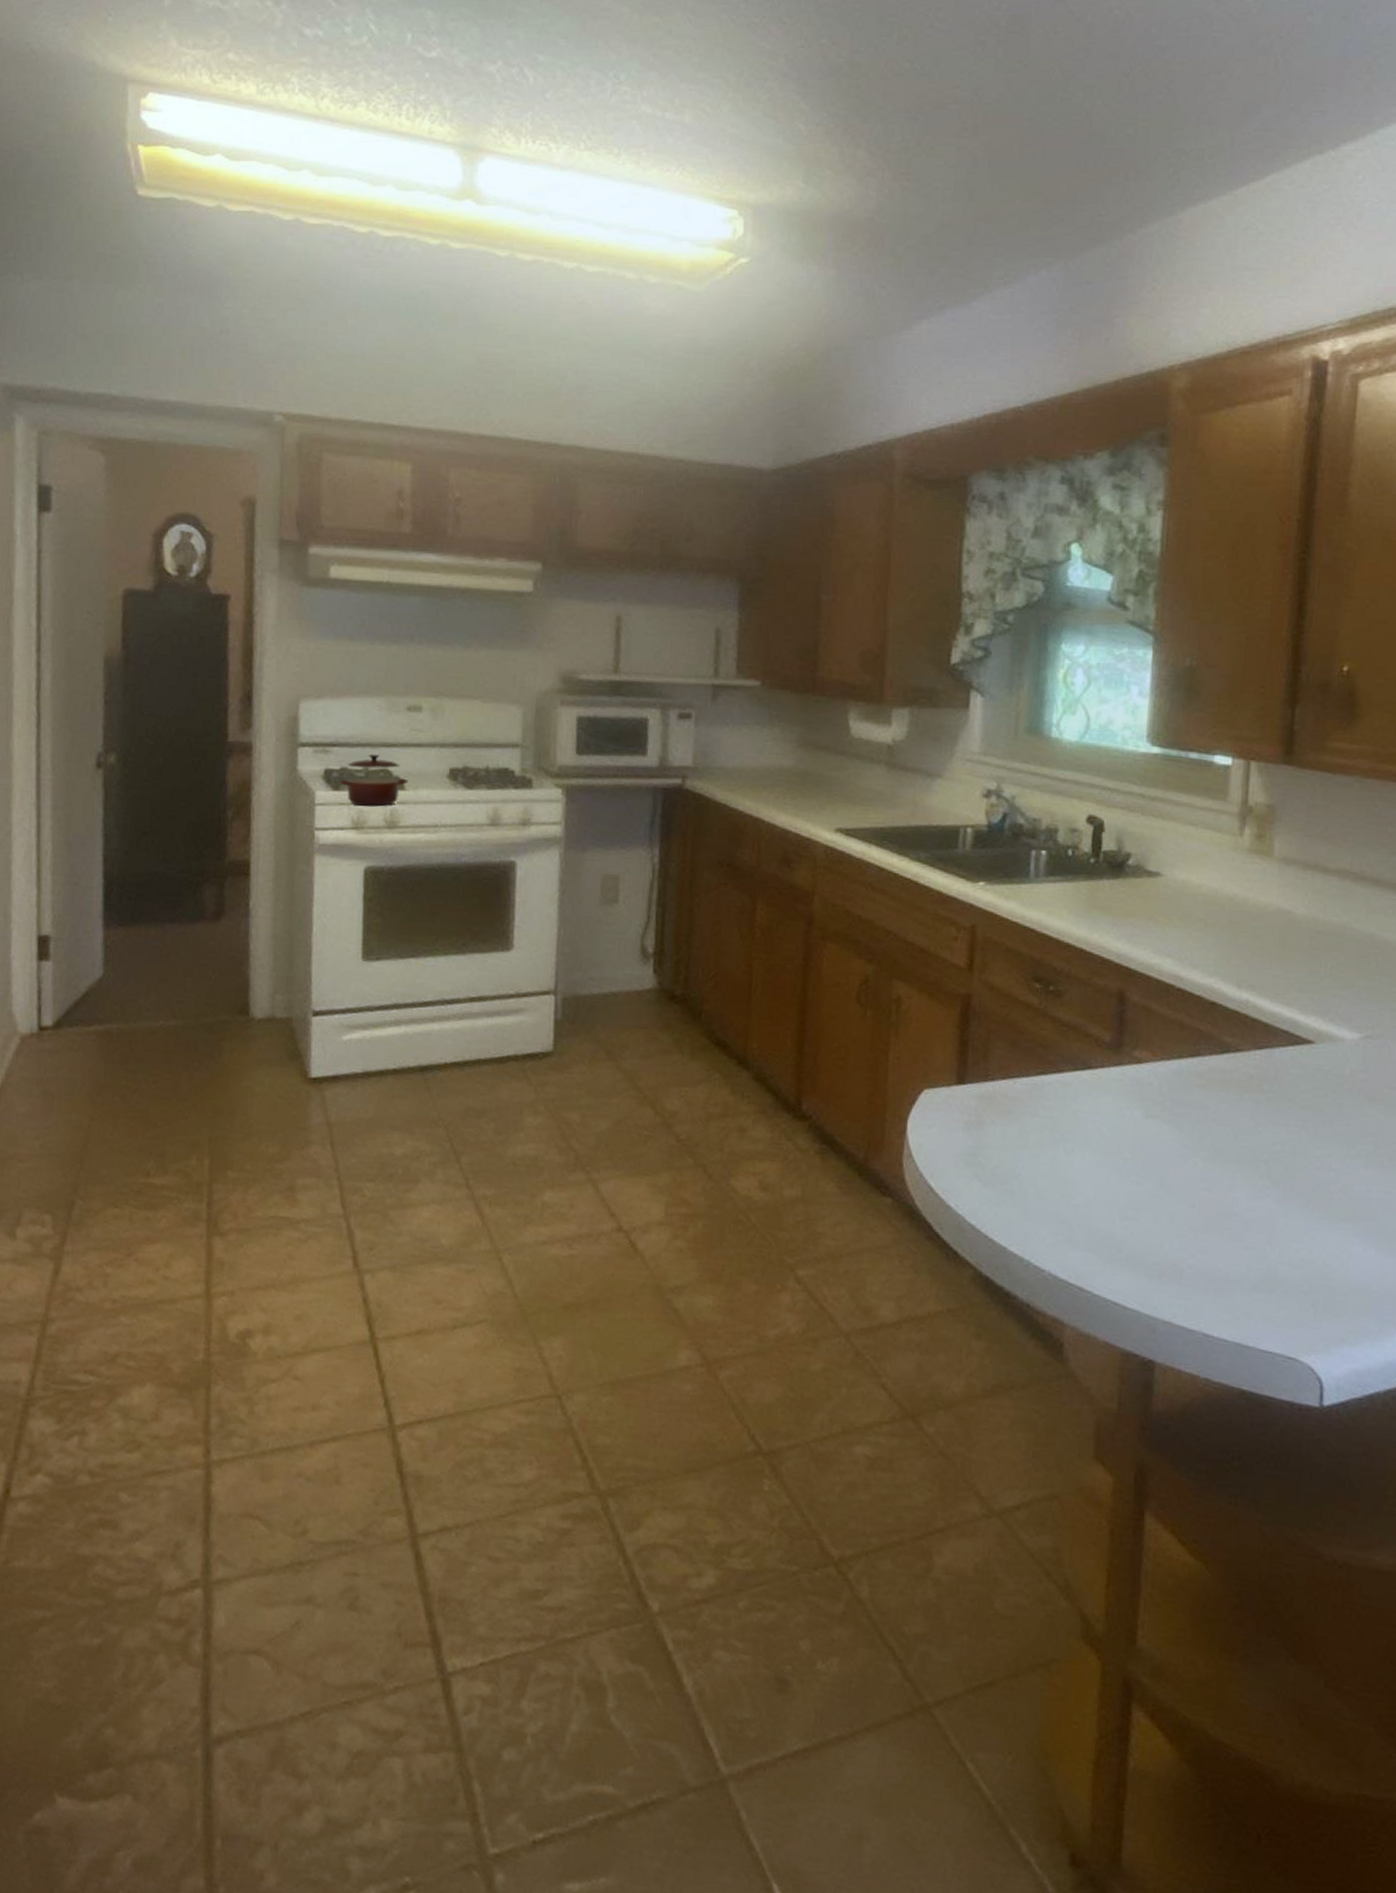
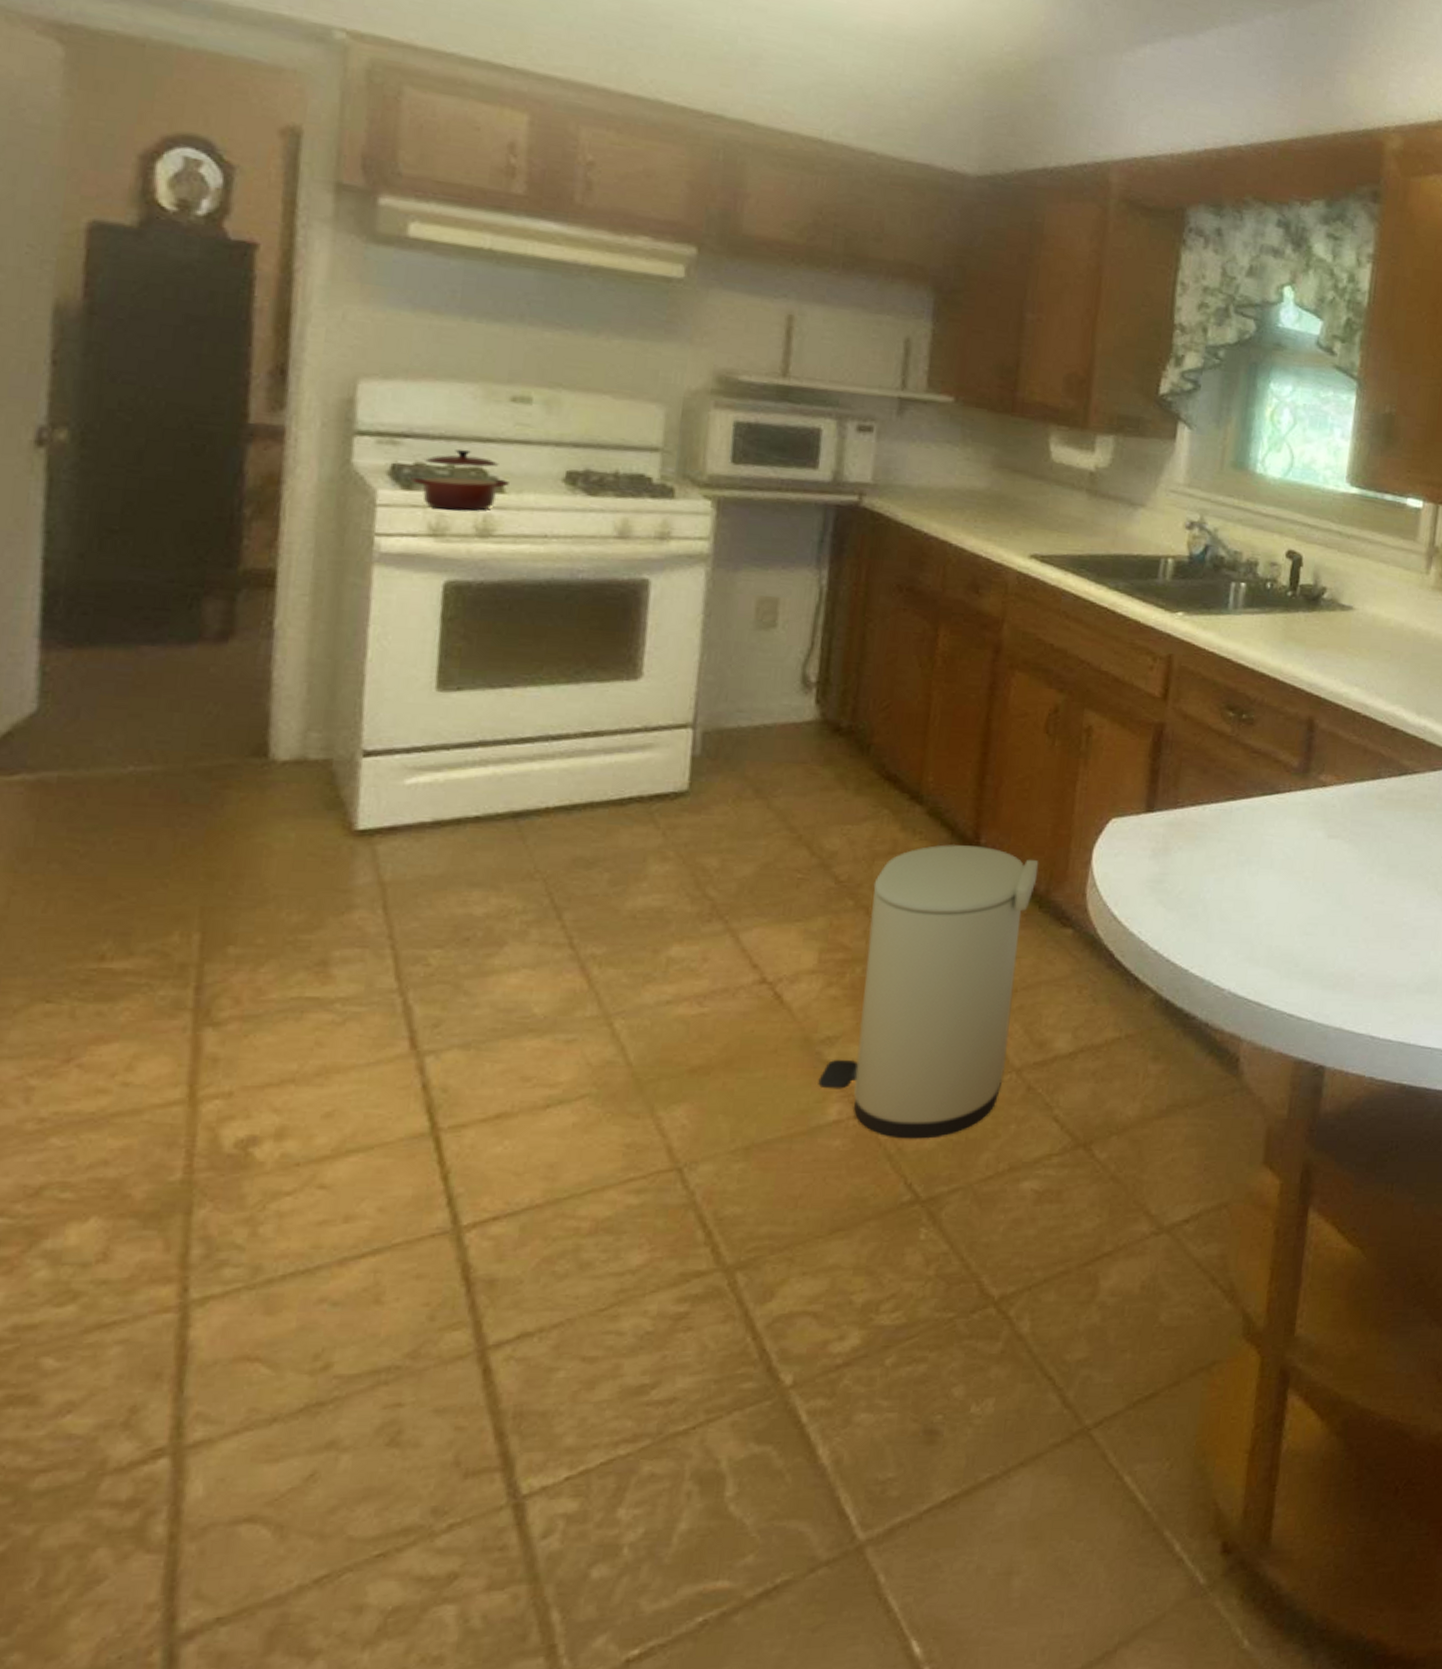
pedal bin: none [669,1109,857,1393] -> present [818,844,1039,1139]

